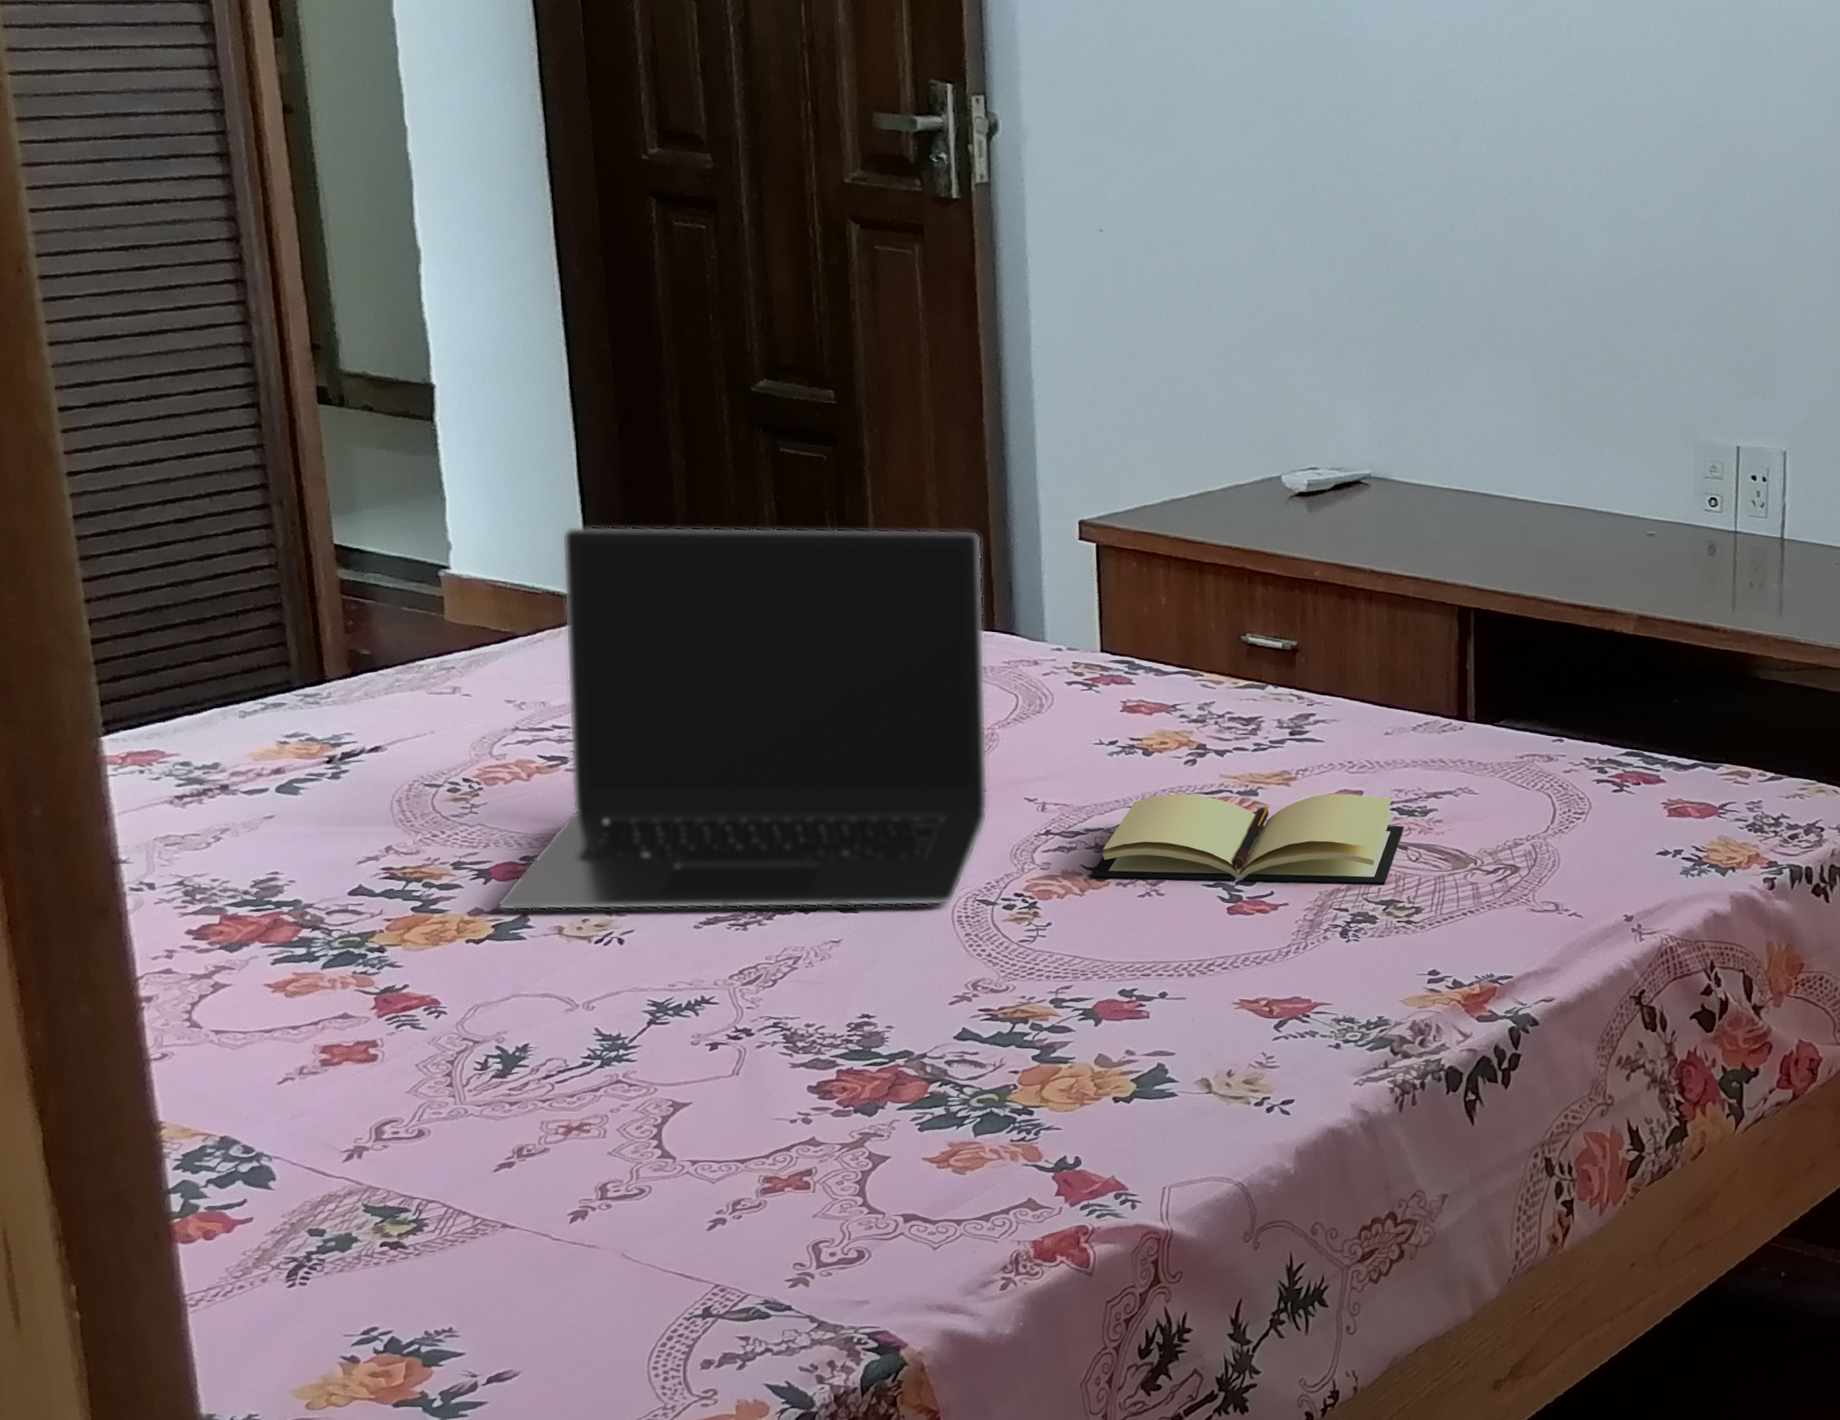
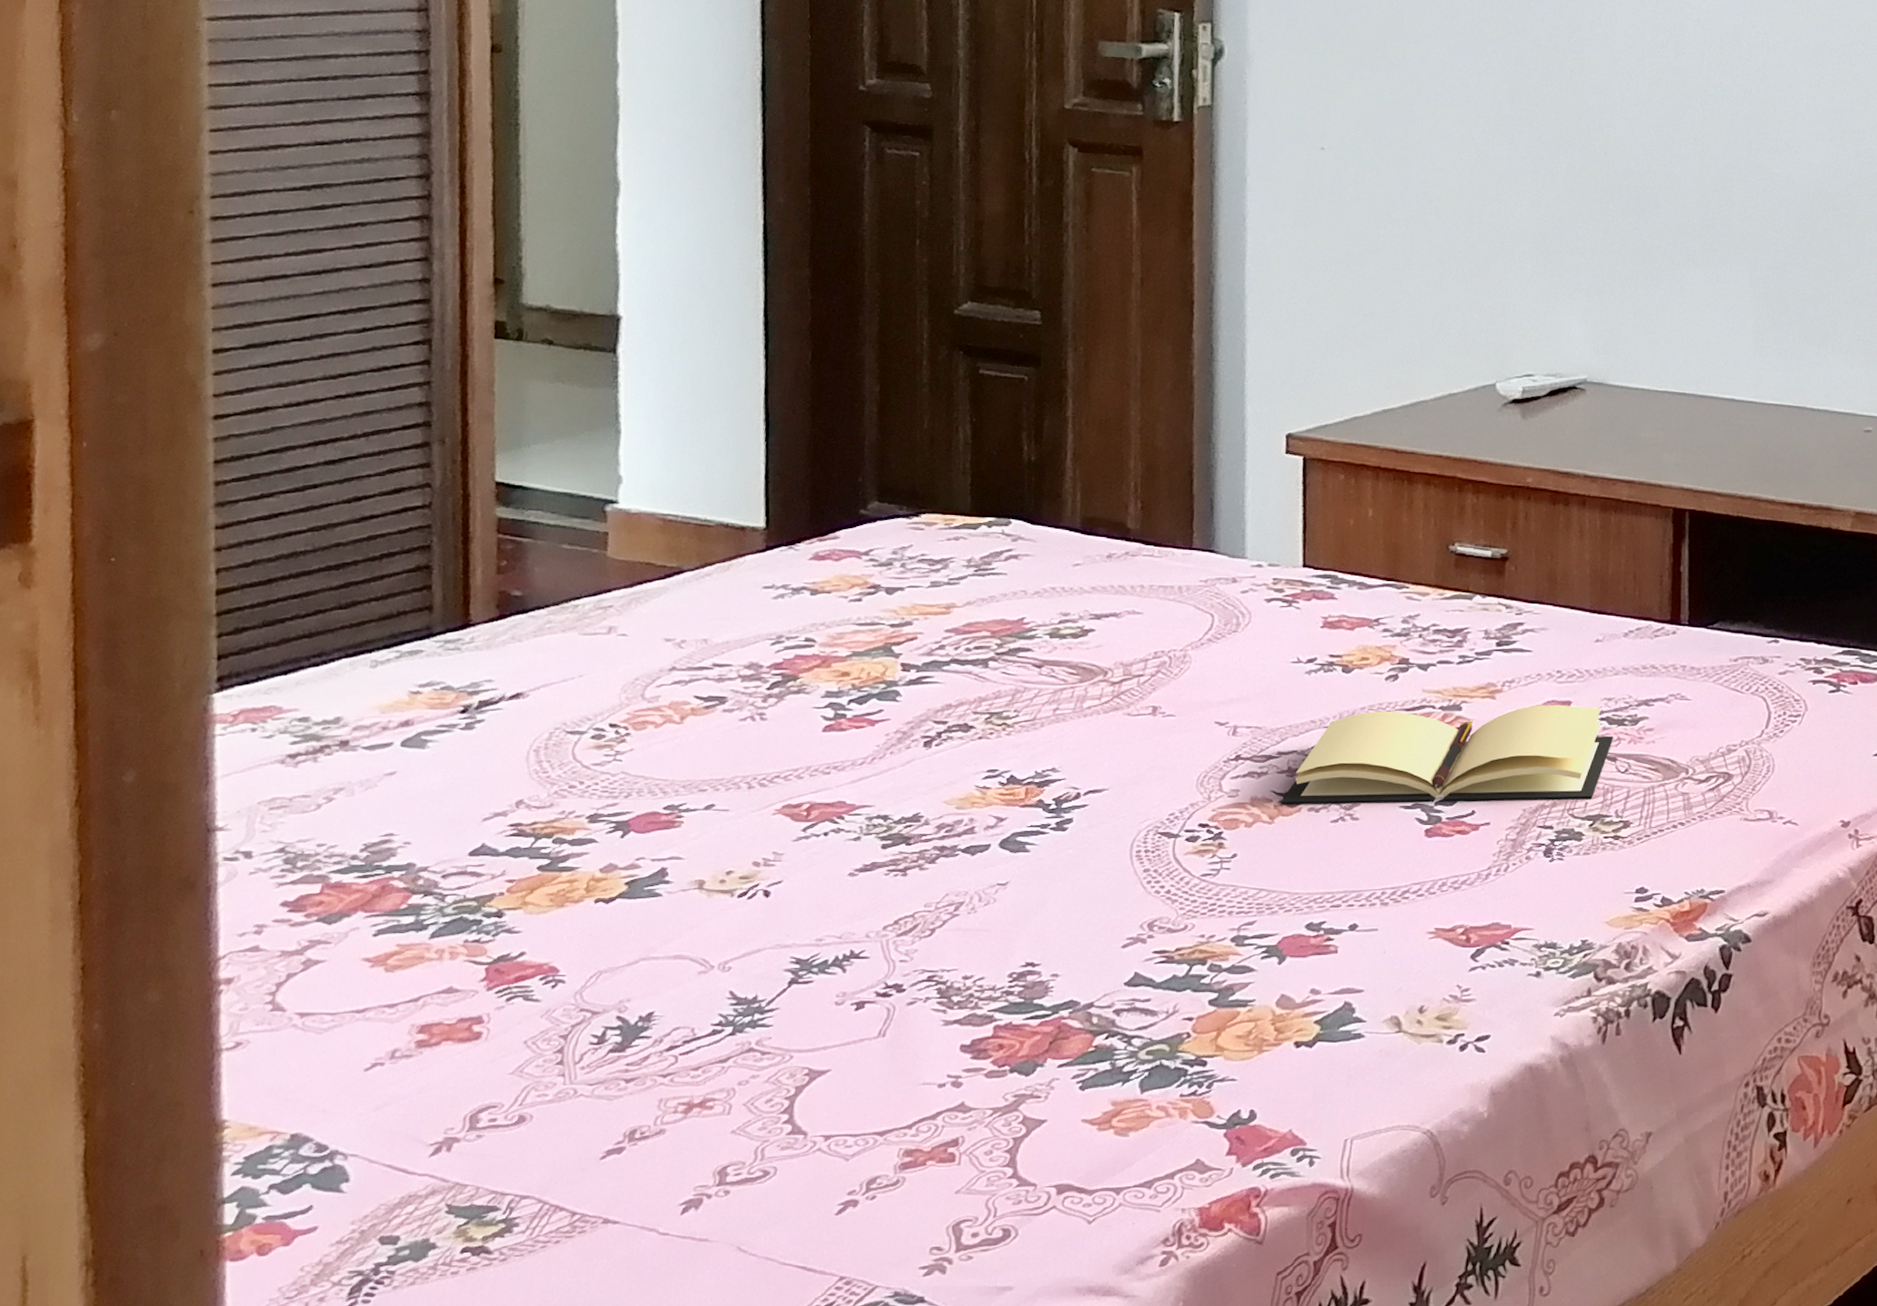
laptop: present [497,526,989,911] -> none [633,446,1185,866]

